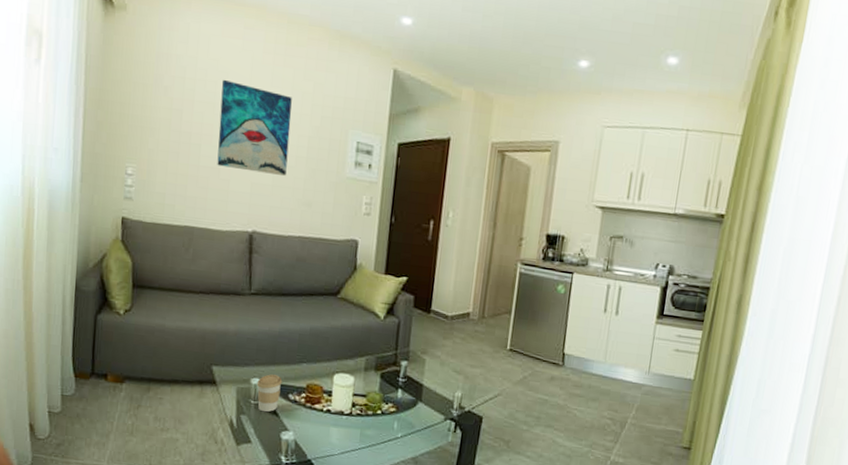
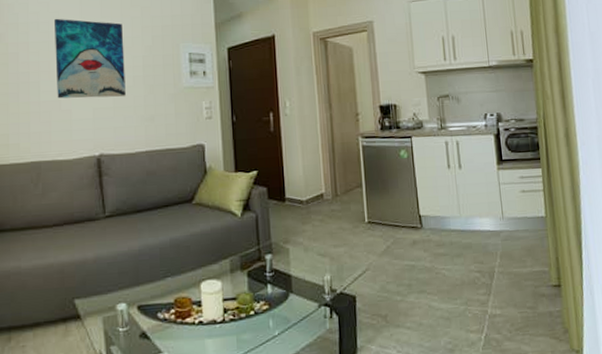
coffee cup: present [256,374,283,413] -> none [123,295,149,338]

